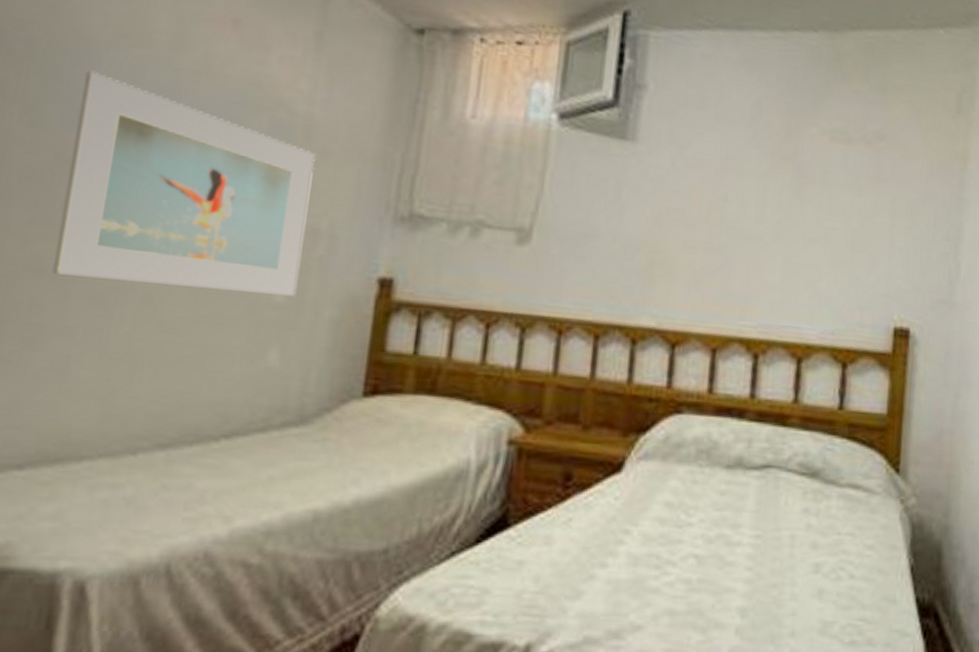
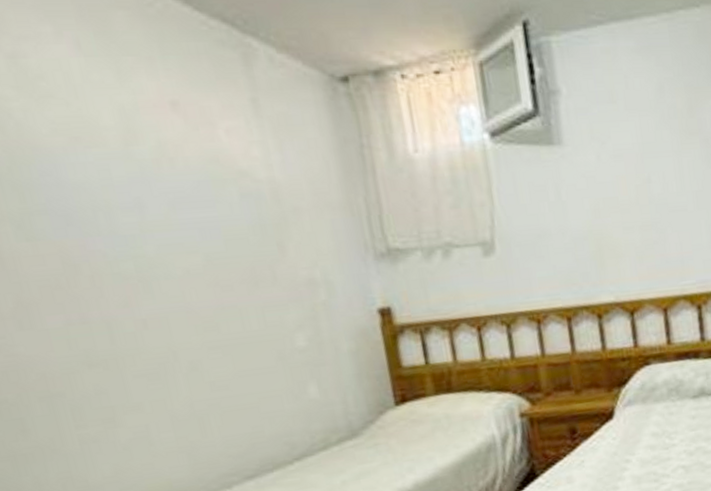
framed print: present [52,70,316,296] -> none [57,177,314,363]

